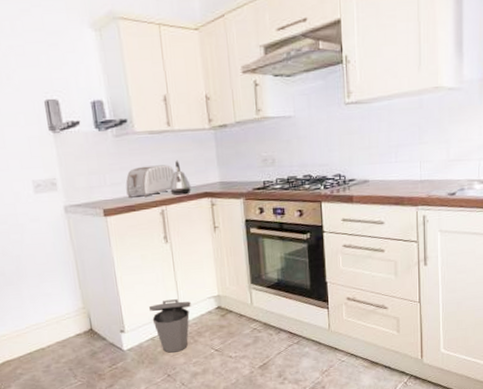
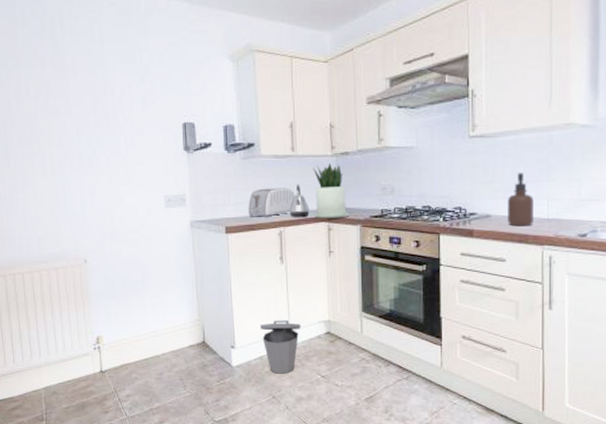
planter: none [191,136,232,195] -> present [313,162,349,219]
soap dispenser: none [384,137,408,190] -> present [508,173,534,227]

